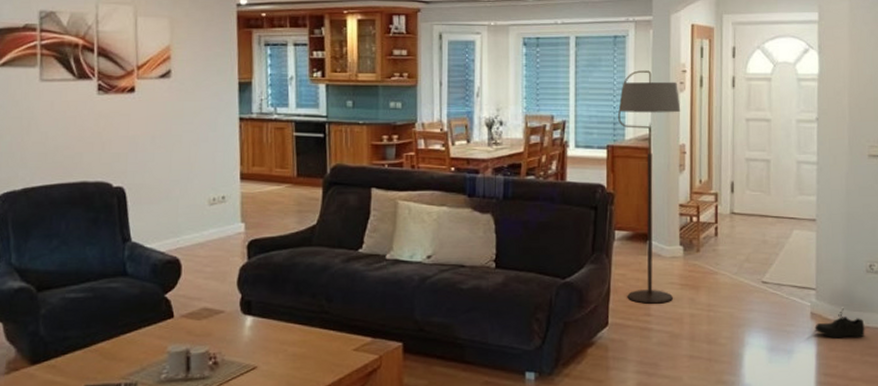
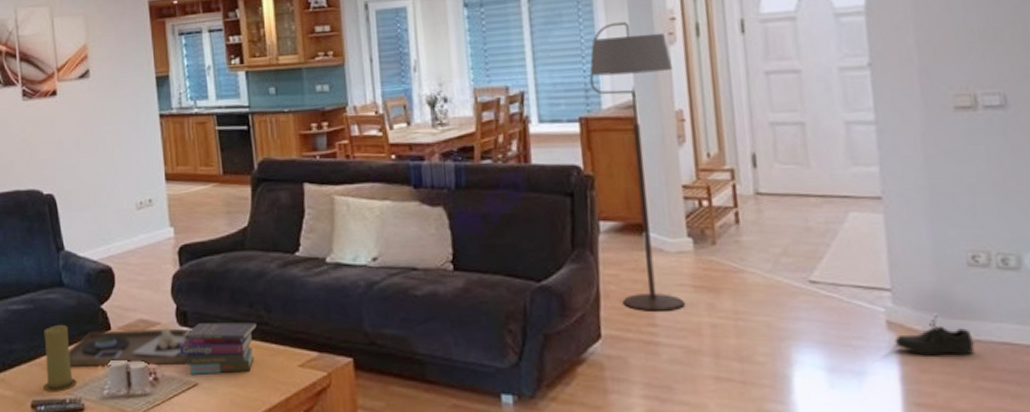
candle: none [98,312,134,377] -> present [44,324,77,392]
platter: none [127,316,255,353] -> present [68,328,192,368]
books: none [241,311,318,359] -> present [179,322,257,374]

